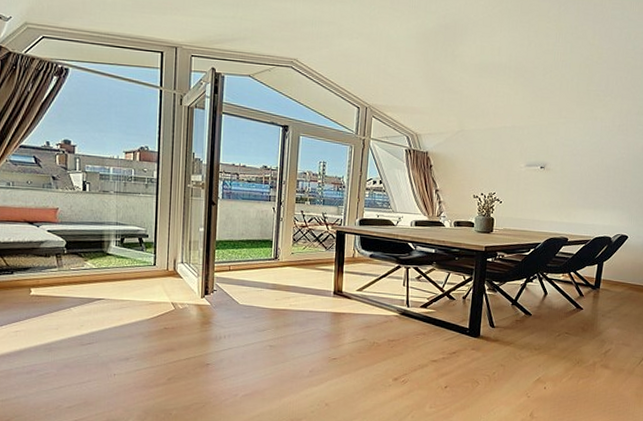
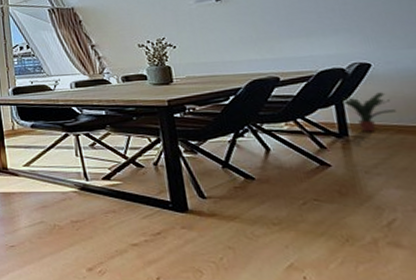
potted plant: none [602,258,633,287] -> present [340,92,396,132]

